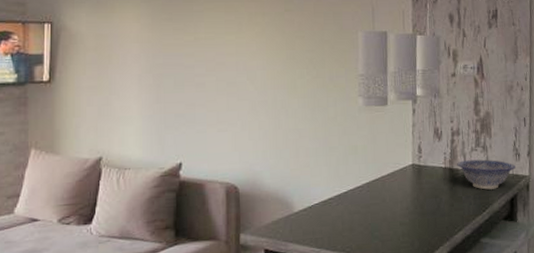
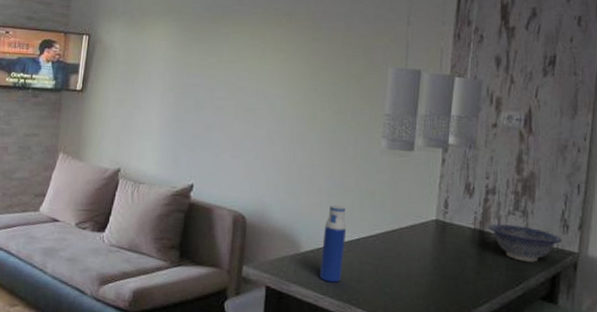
water bottle: none [313,164,335,236] -> present [319,205,347,283]

